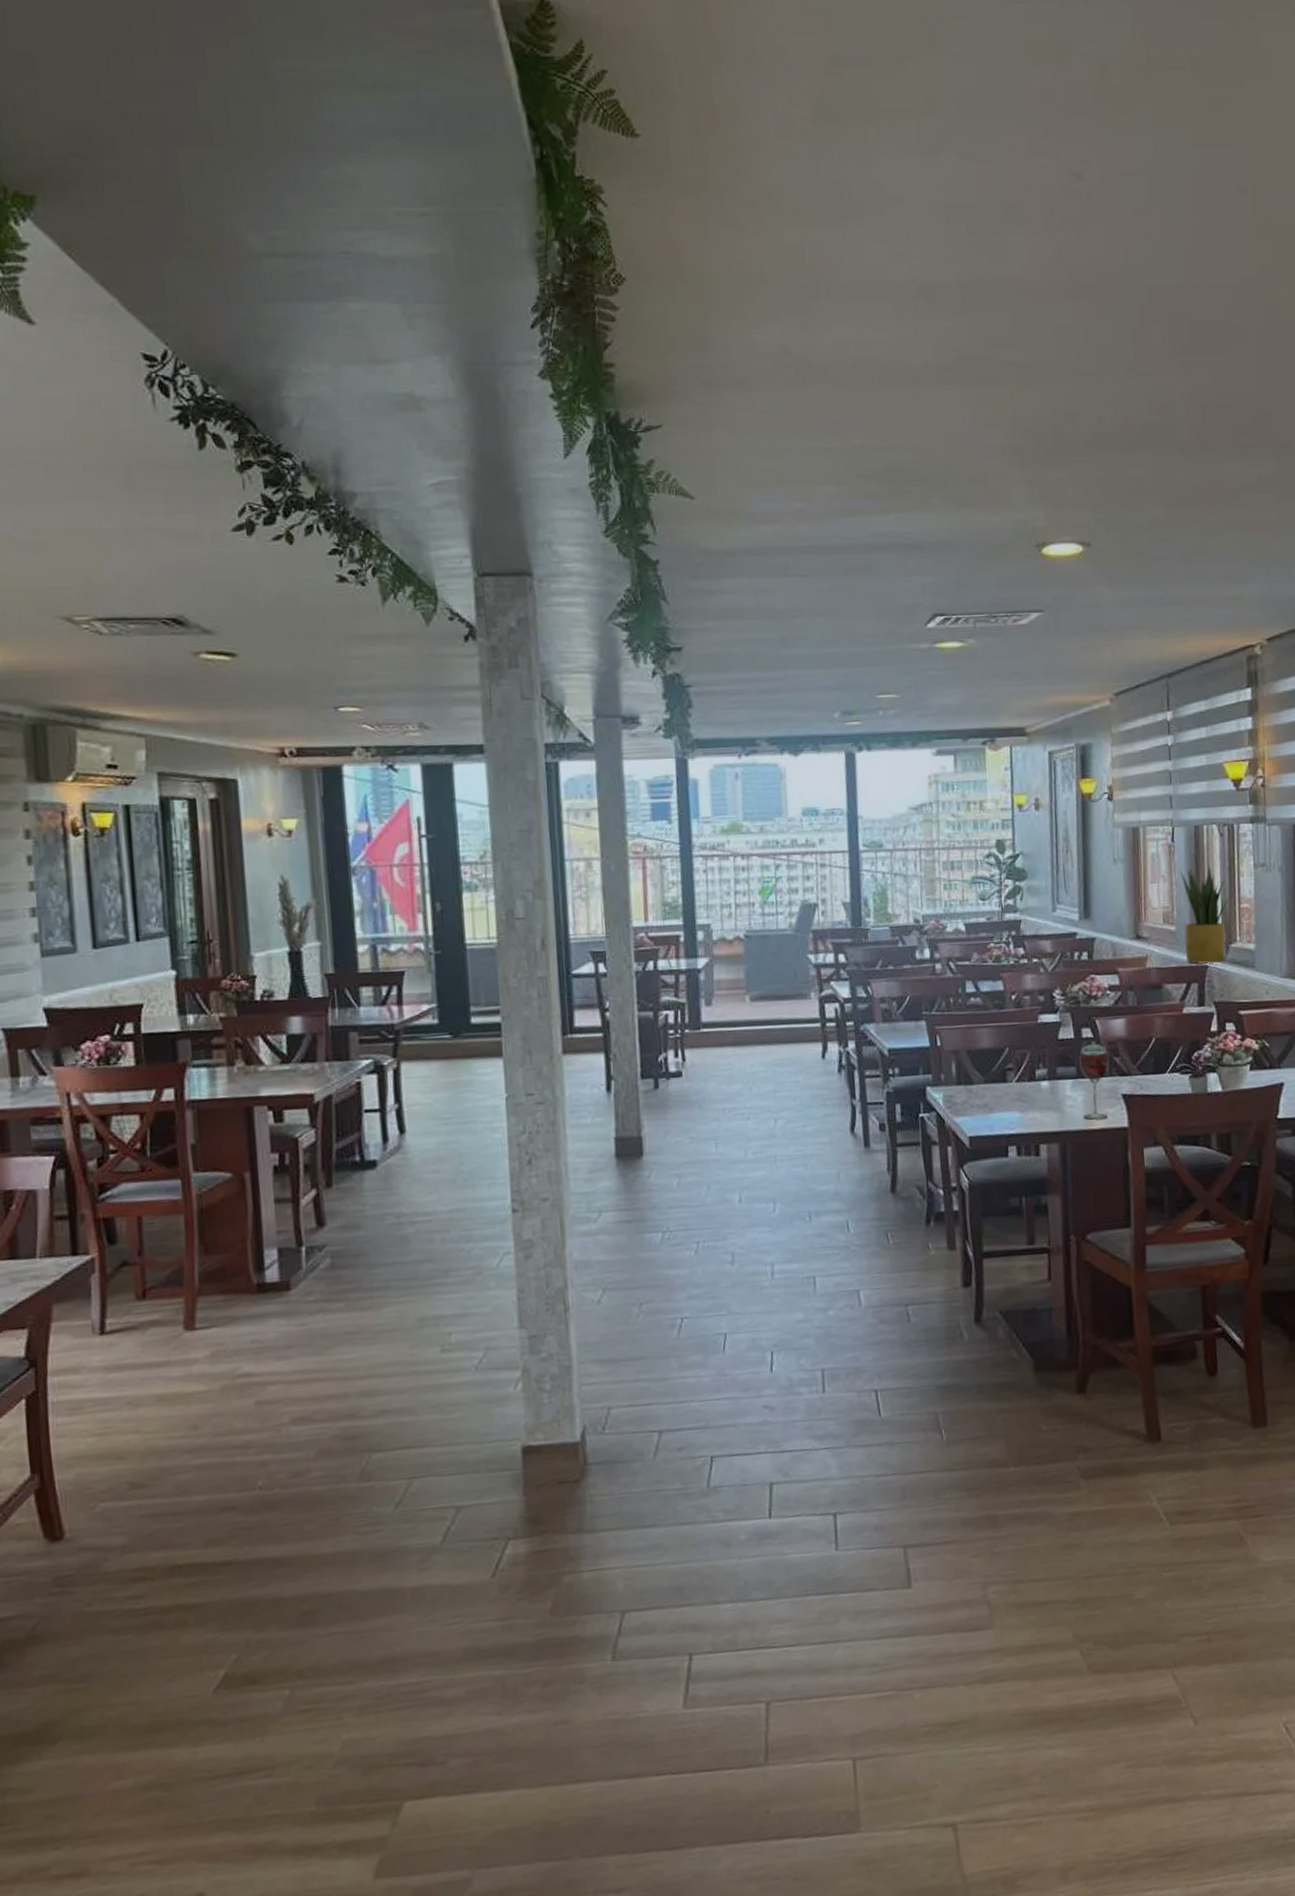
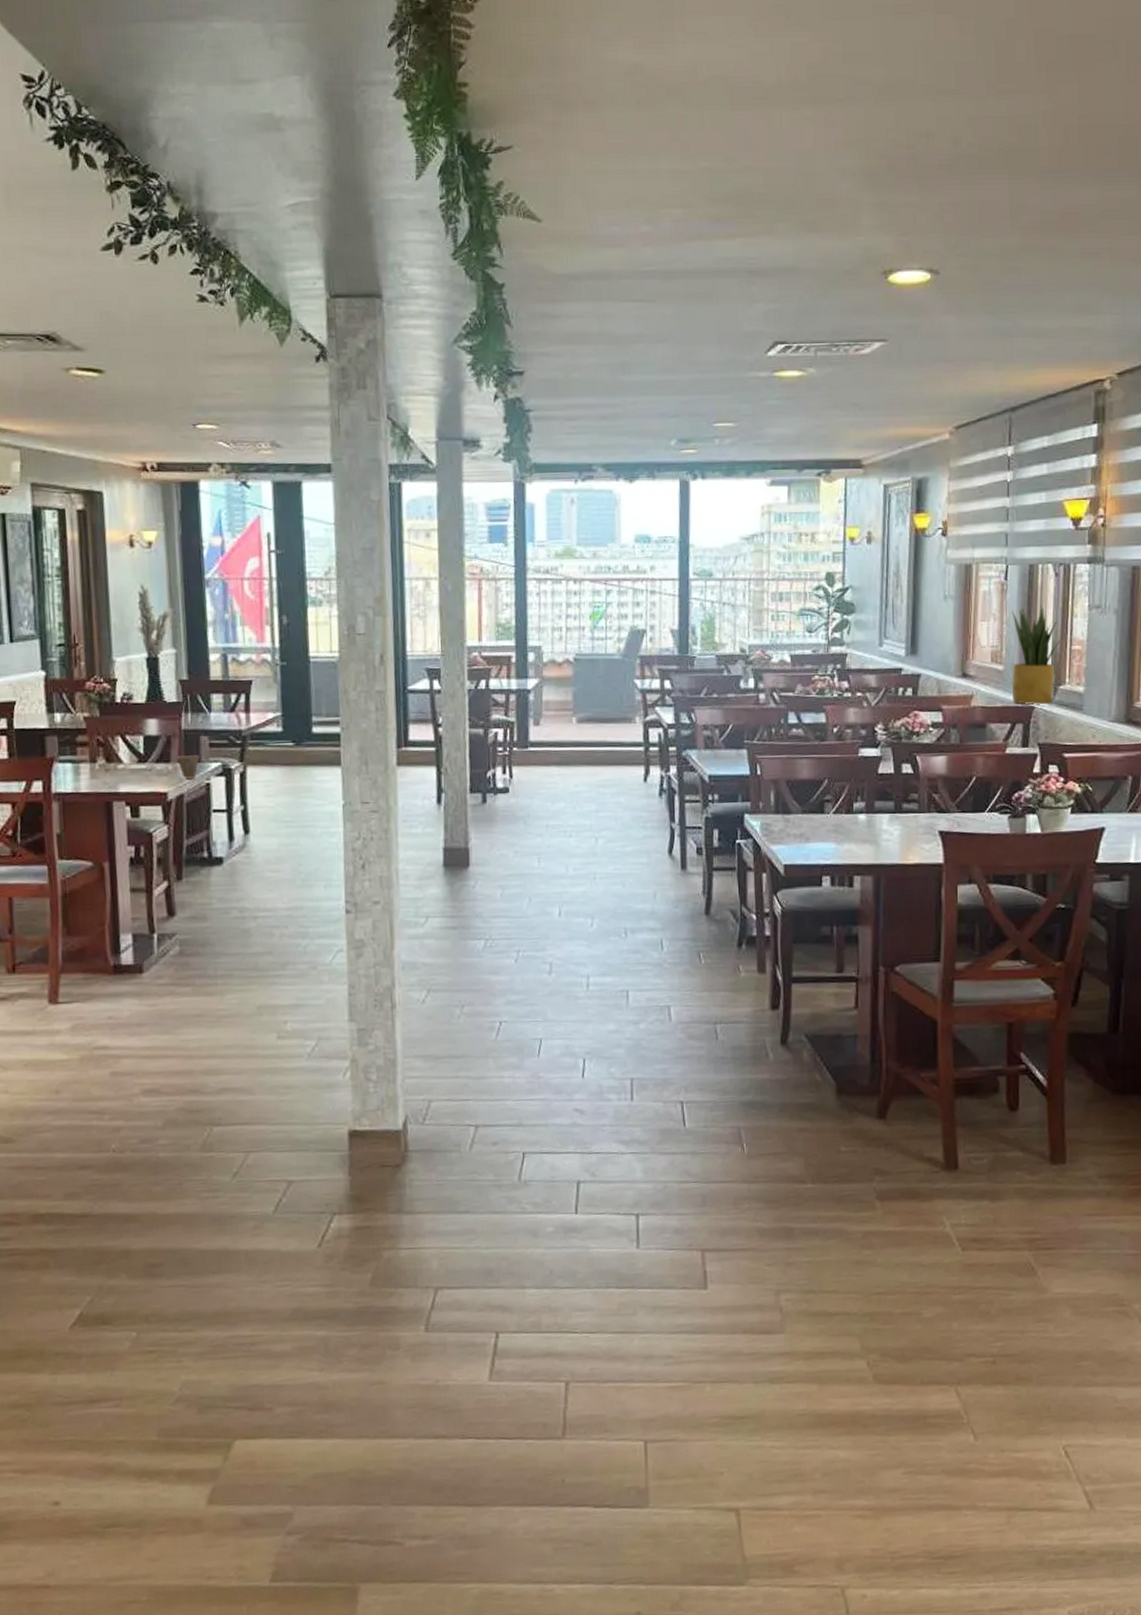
cup: none [324,1052,349,1079] -> present [177,755,200,779]
wineglass: present [1079,1041,1109,1120] -> none [898,777,928,854]

